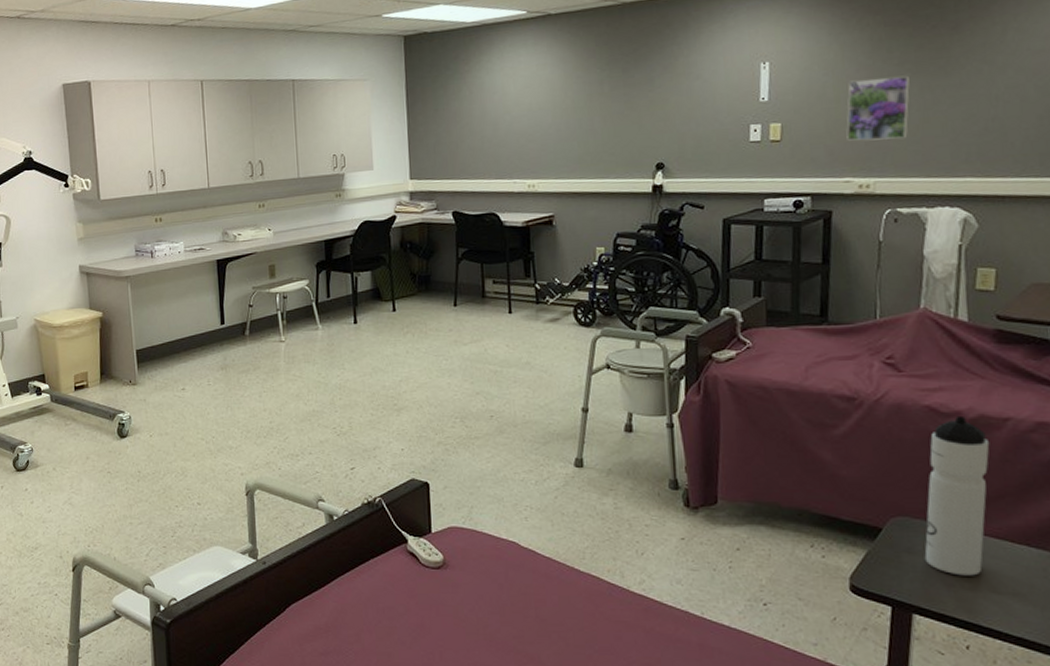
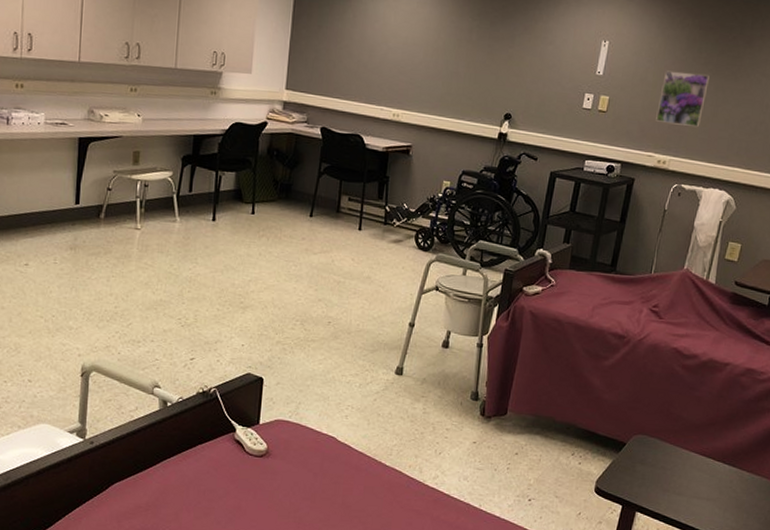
water bottle: present [924,415,990,576] -> none [652,358,713,484]

